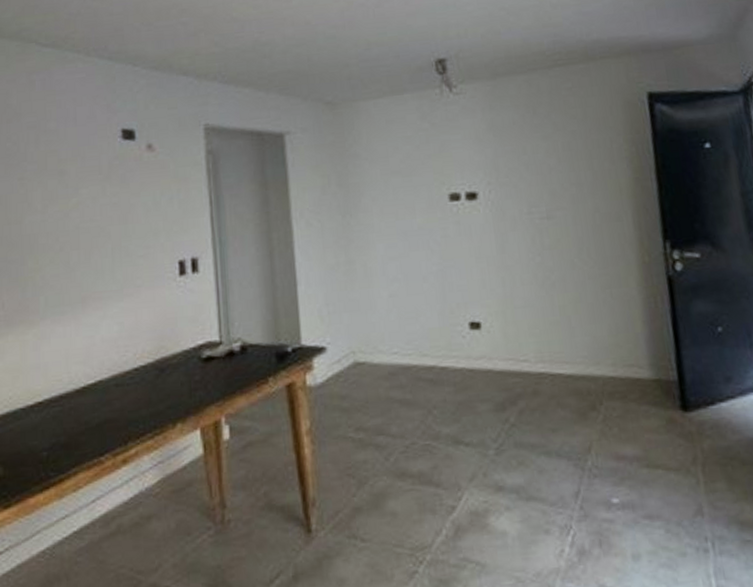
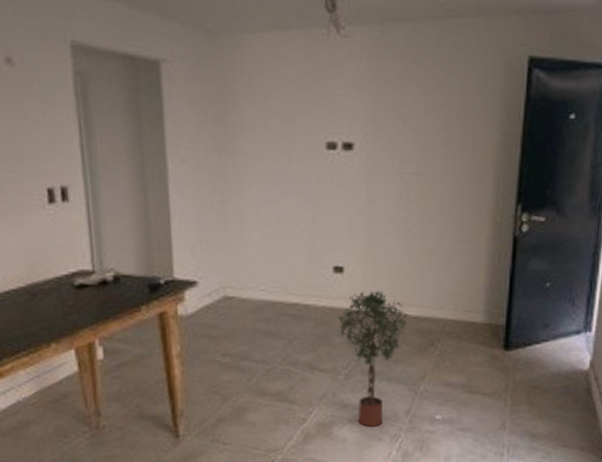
potted tree: none [479,346,560,517] -> present [337,290,408,428]

